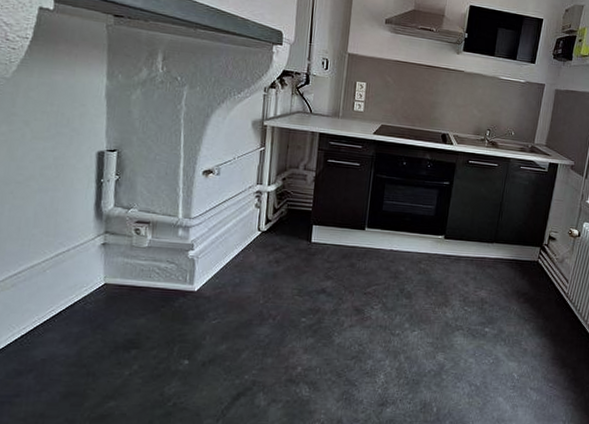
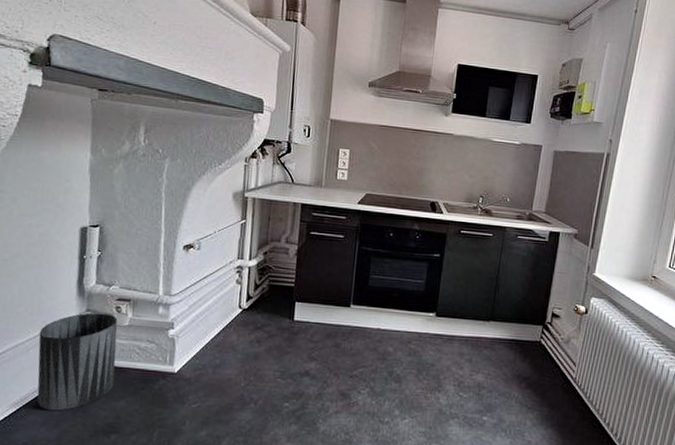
trash can: none [55,234,137,329] -> present [37,312,118,411]

